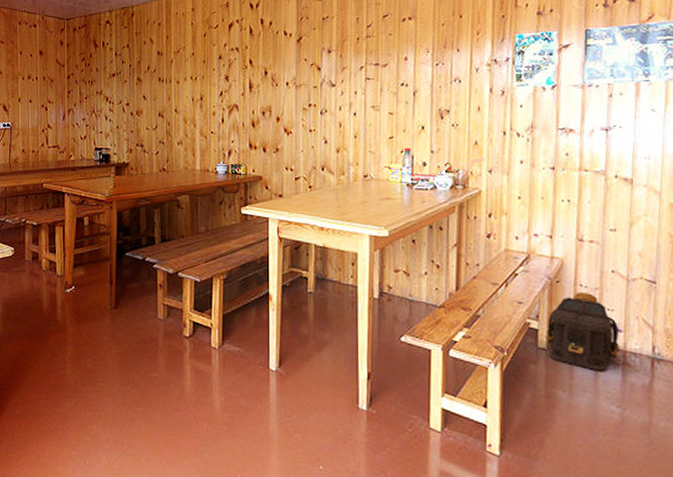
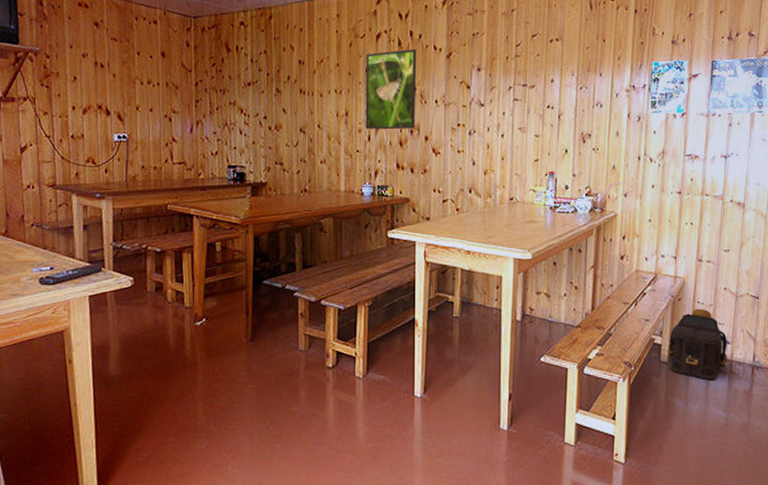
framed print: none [219,35,268,112] -> present [365,48,417,130]

